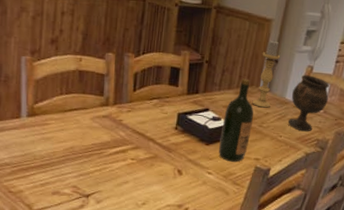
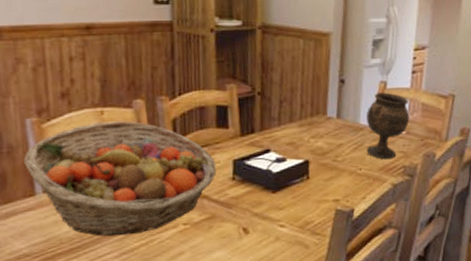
fruit basket: none [16,67,164,161] -> present [24,121,217,237]
wine bottle: present [219,78,254,162] -> none [288,107,325,209]
candle holder: present [252,40,281,108] -> none [320,57,347,139]

